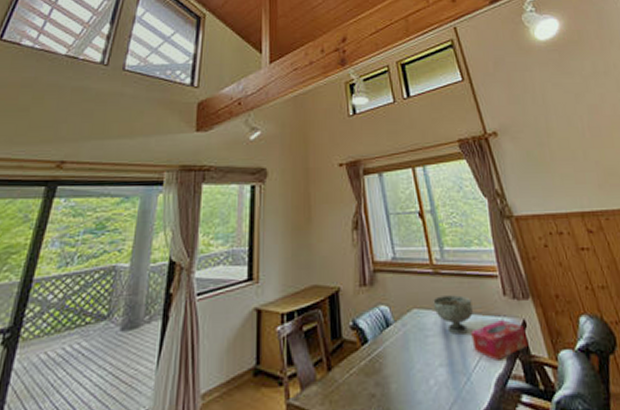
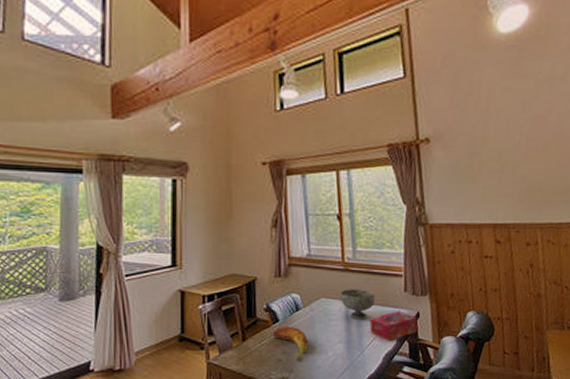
banana: none [361,347,405,395] -> present [271,326,309,361]

